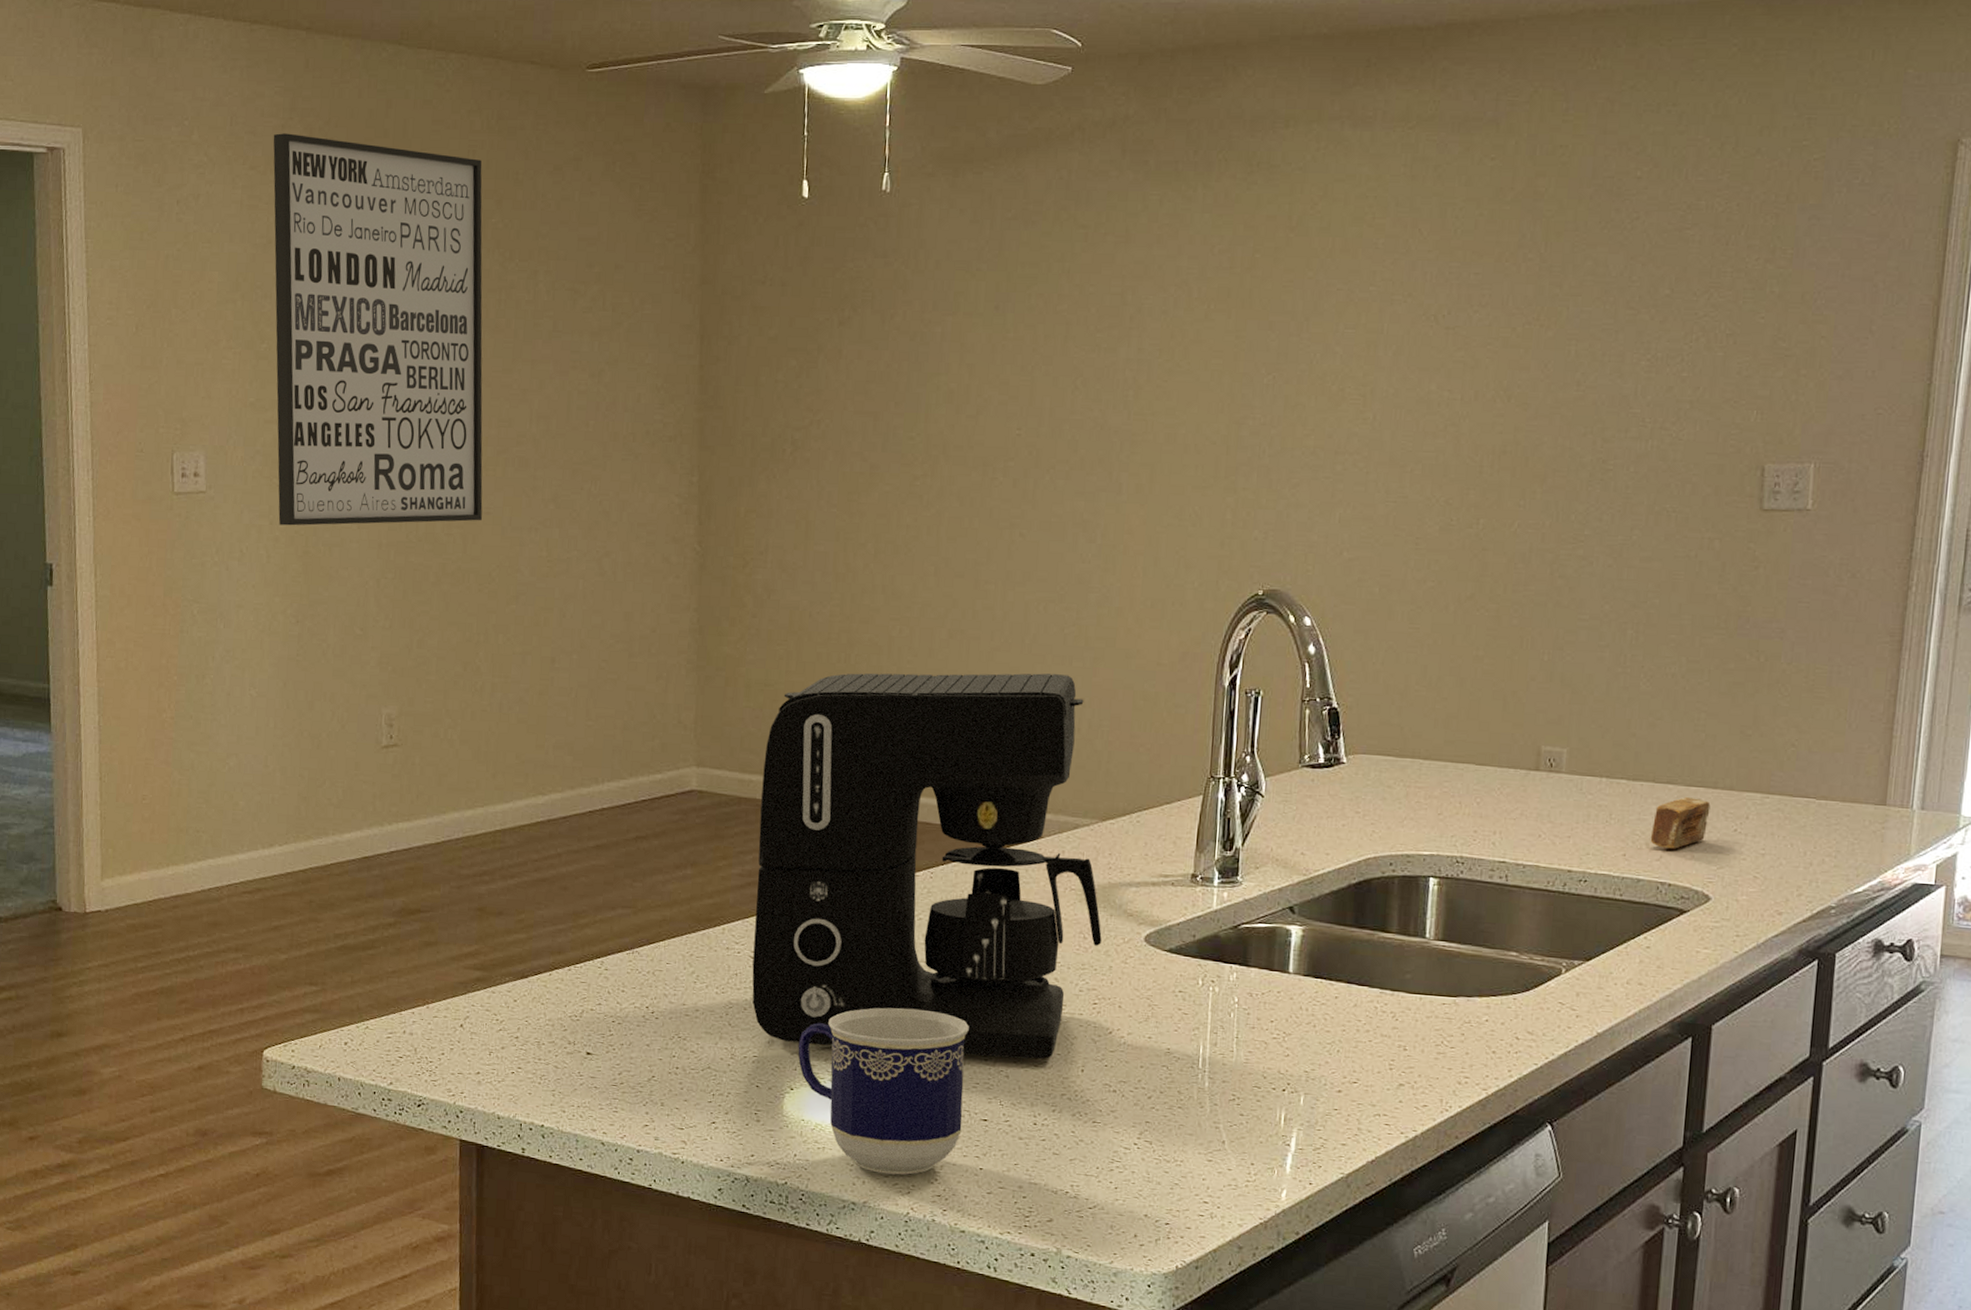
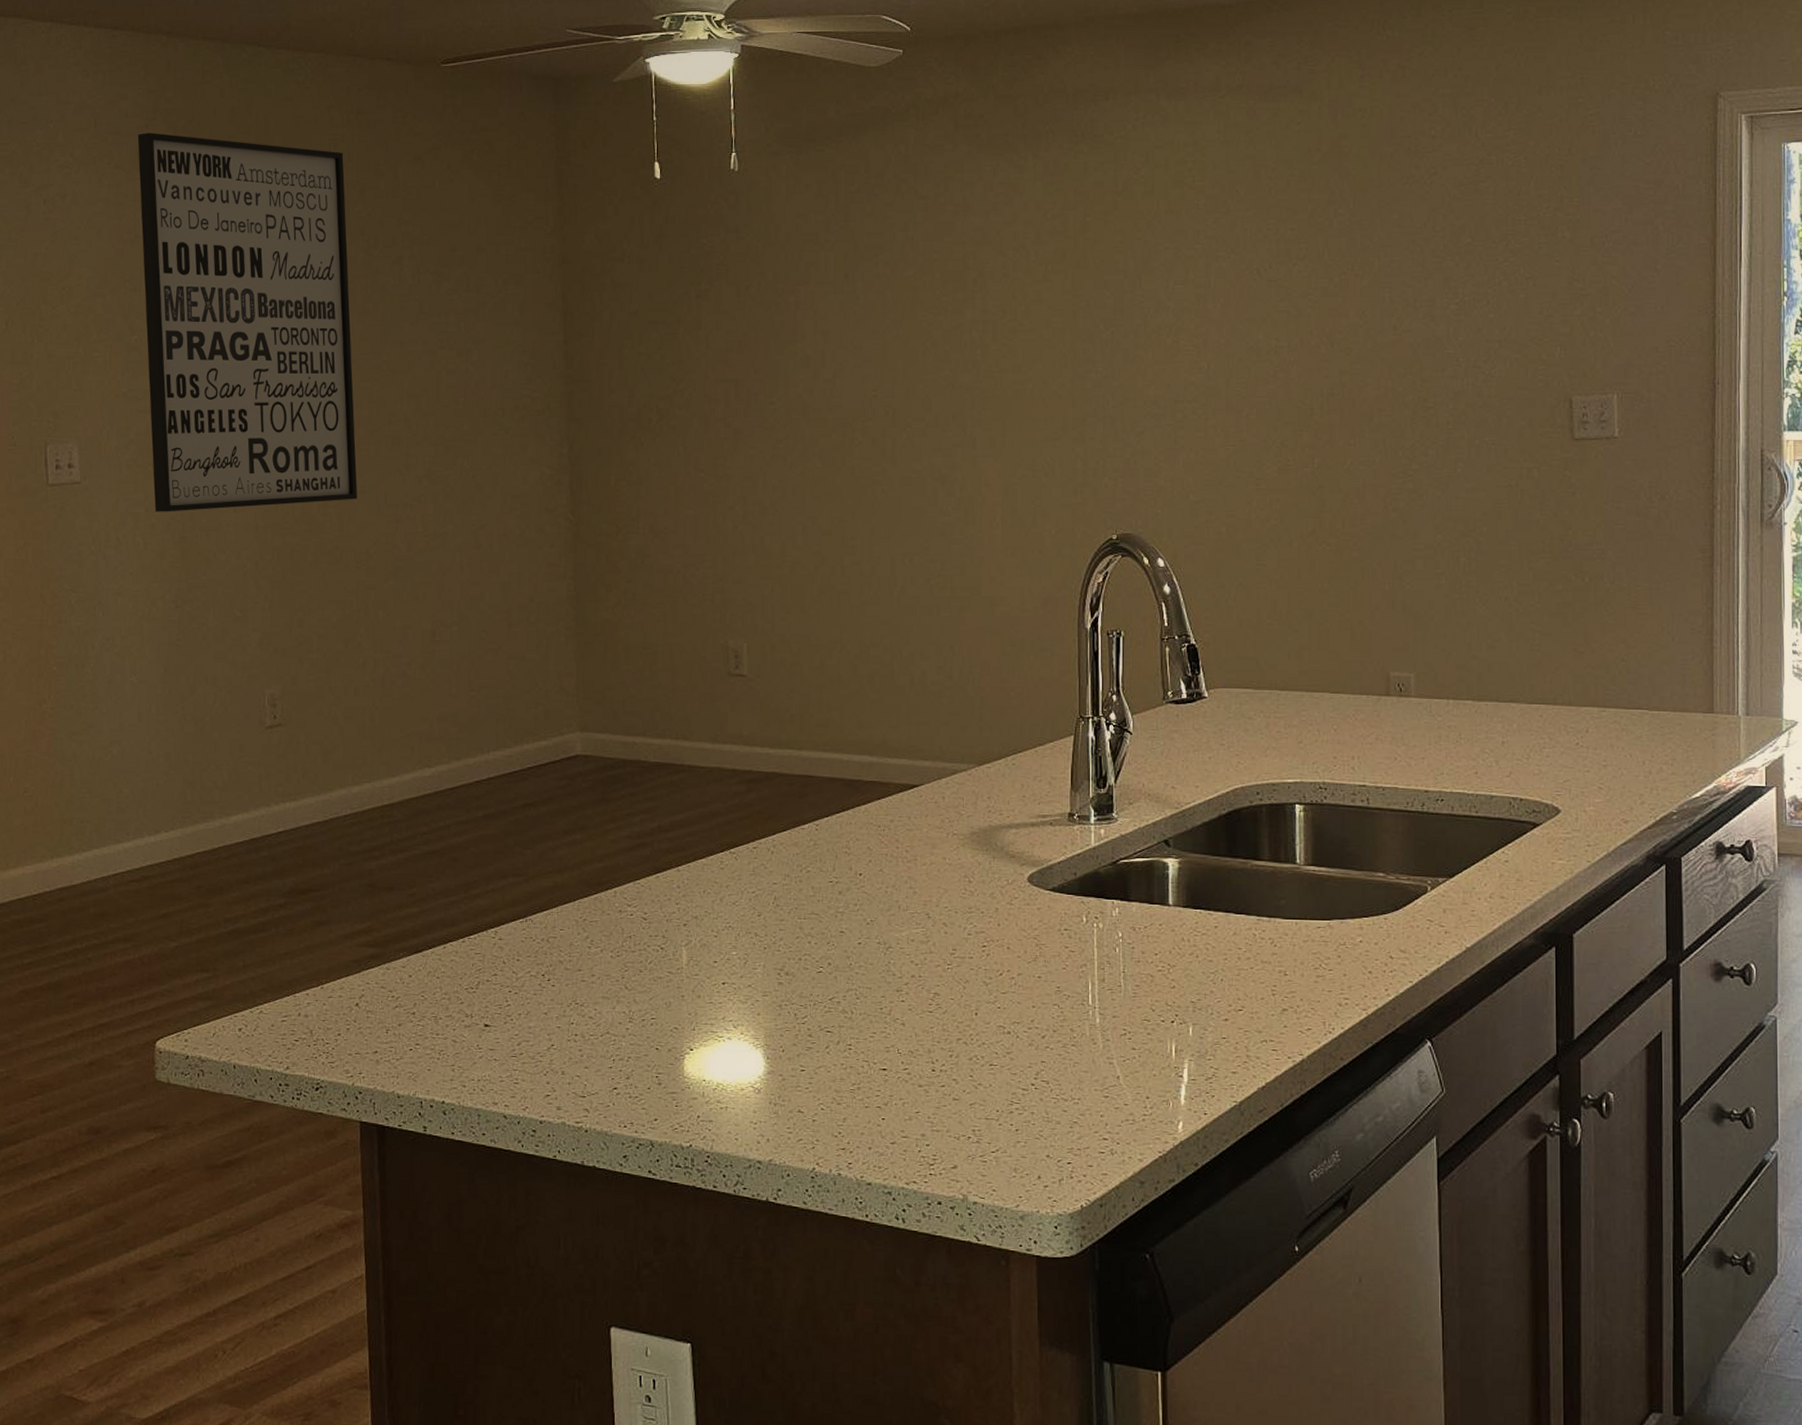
coffee maker: present [752,673,1102,1060] -> none [645,624,986,1006]
cup: present [798,1007,969,1175] -> none [695,961,863,1130]
soap bar: present [1650,797,1711,849] -> none [1499,715,1552,765]

